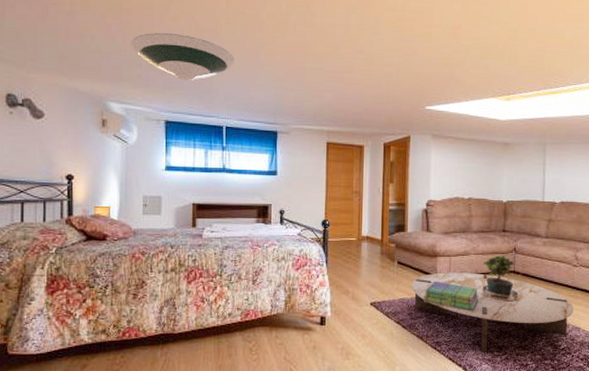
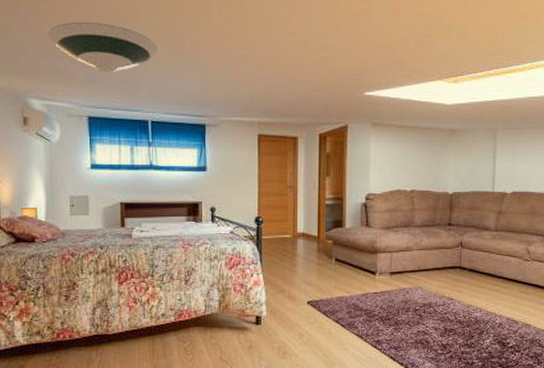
coffee table: present [412,272,573,353] -> none [351,269,524,352]
stack of books: present [424,281,479,312] -> none [363,278,422,310]
potted plant: present [477,254,520,302] -> none [420,249,466,299]

